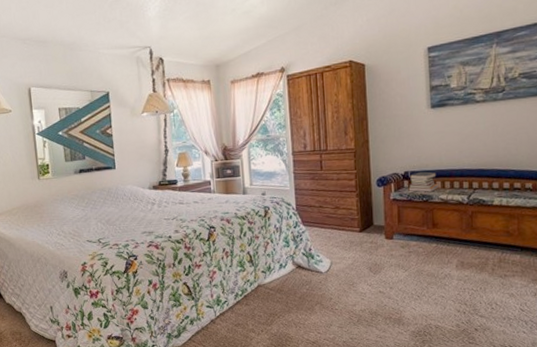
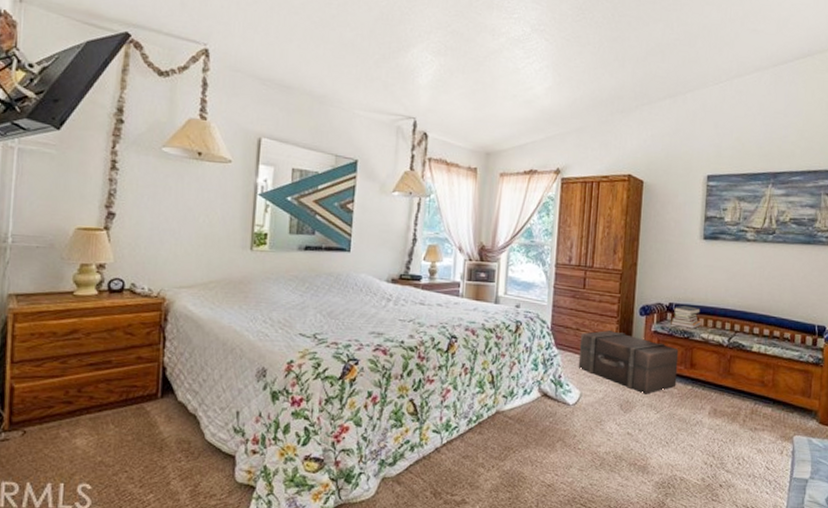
suitcase: none [324,204,421,256] -> present [578,330,679,394]

